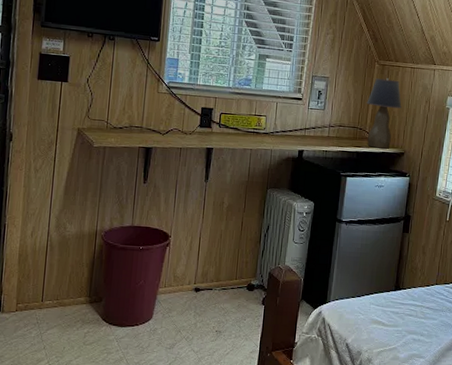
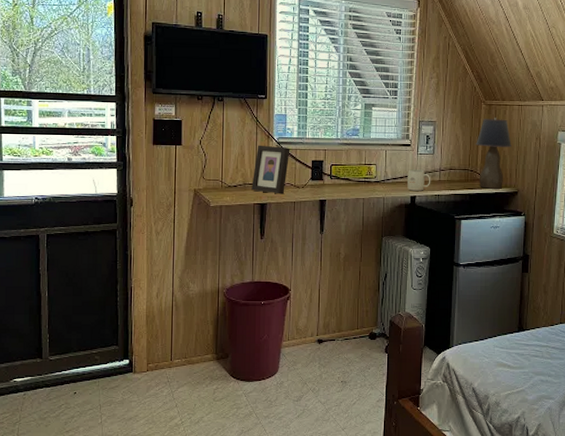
picture frame: none [137,87,180,140] -> present [251,145,290,194]
mug: none [296,123,320,146] -> present [407,169,431,191]

